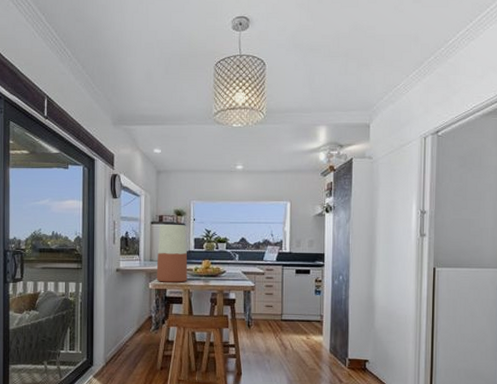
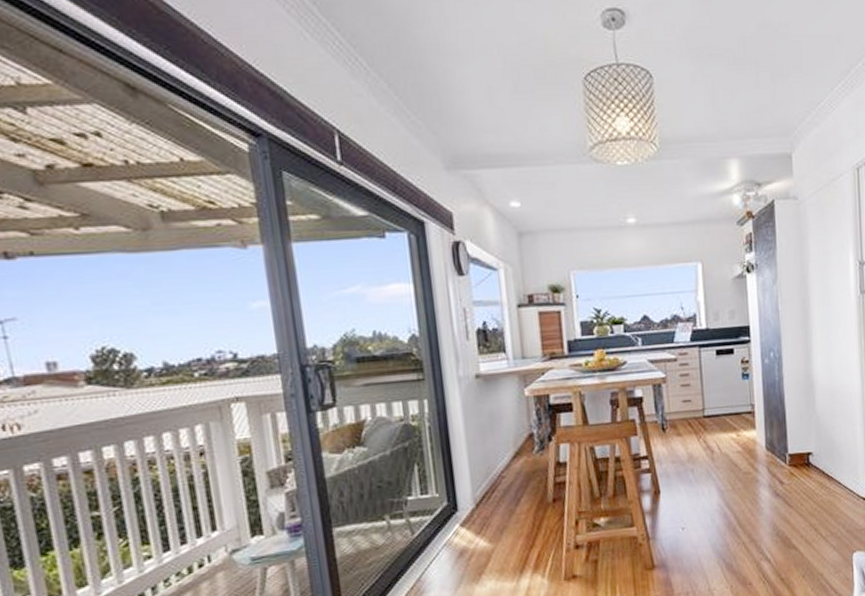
vase: present [156,225,188,283] -> none [529,305,577,386]

